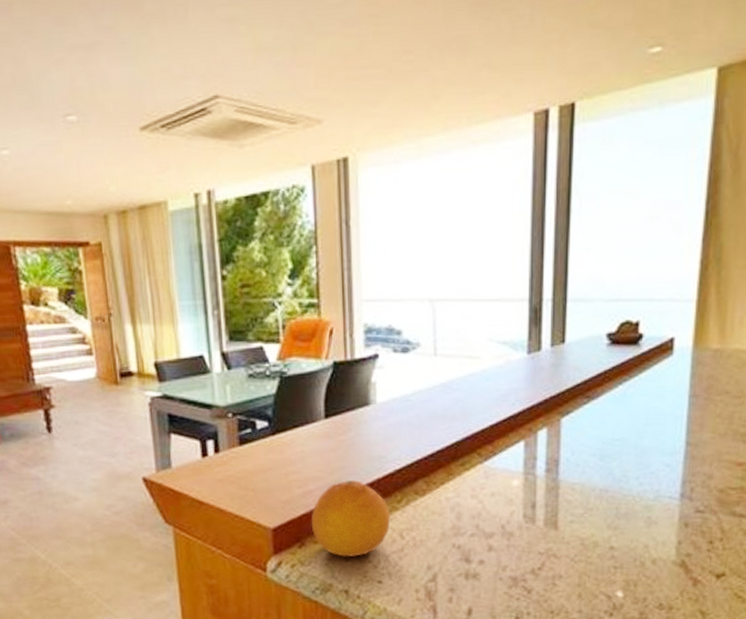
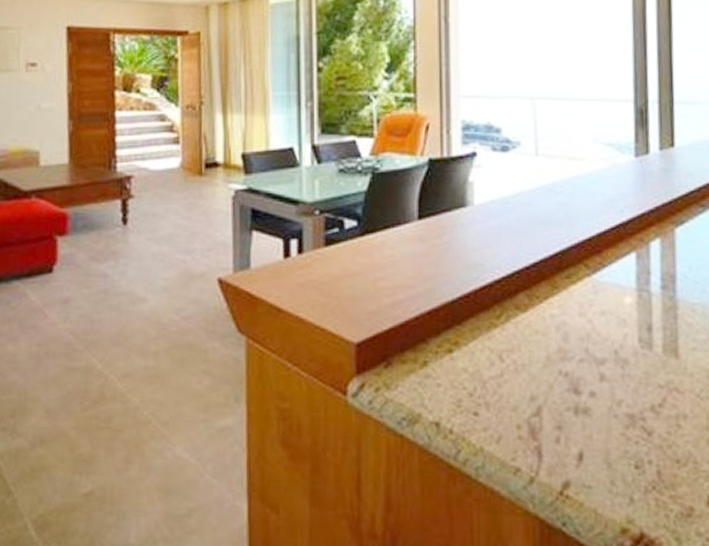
fruit: present [311,480,391,557] -> none [399,290,489,381]

